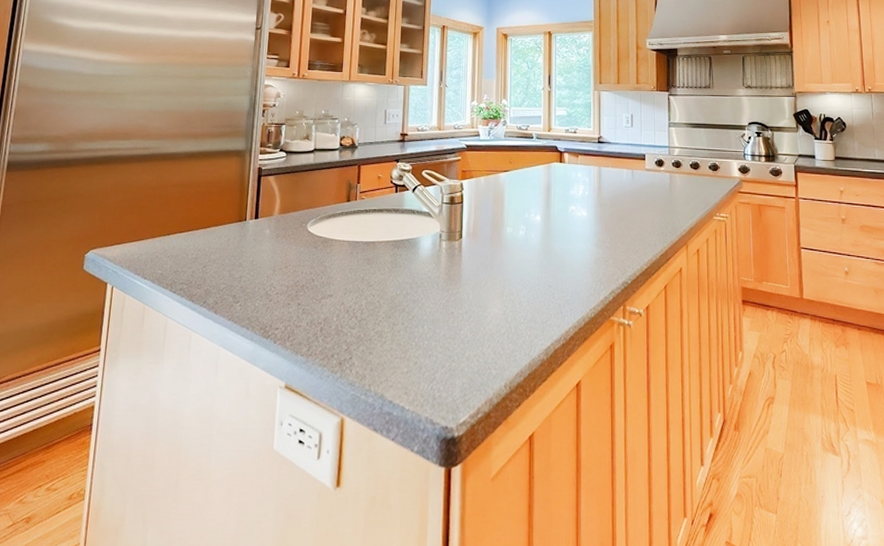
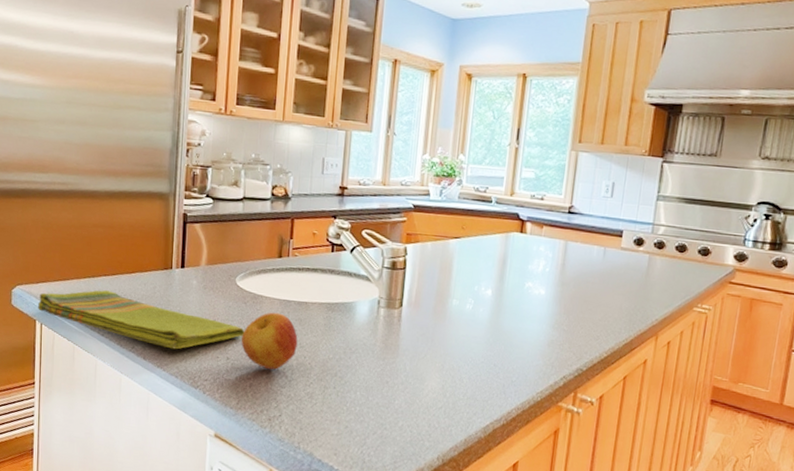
dish towel: none [109,247,316,300] -> present [37,290,245,350]
apple: none [312,254,367,312] -> present [241,312,298,370]

